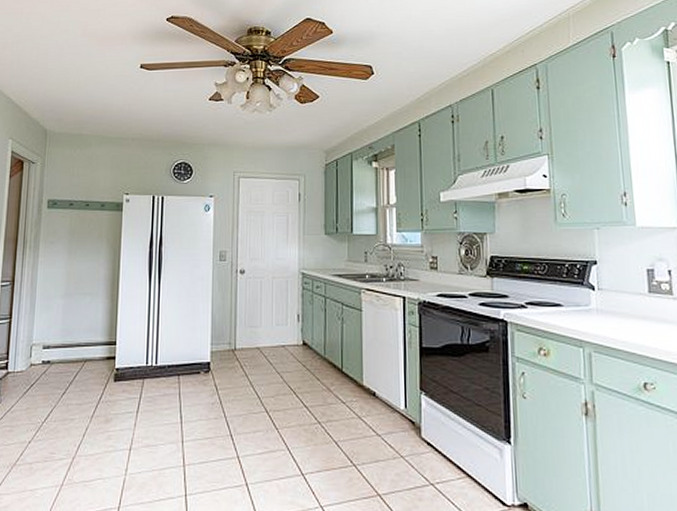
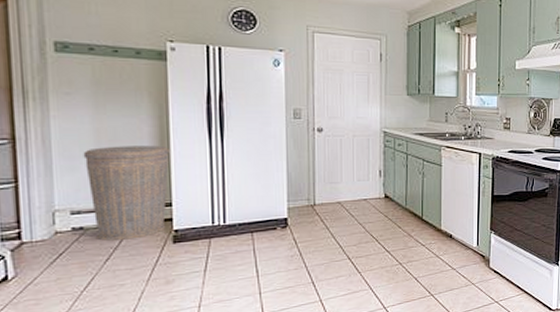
trash can: none [56,287,118,375] -> present [83,145,170,241]

